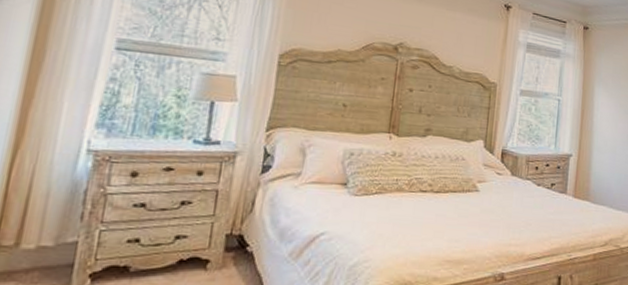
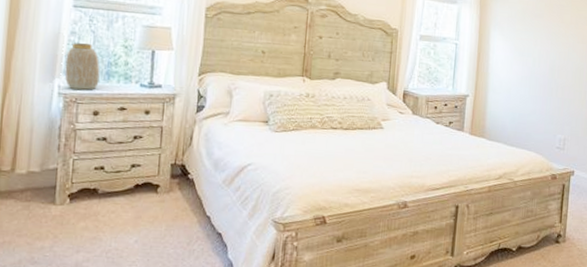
vase: none [97,91,145,147] -> present [64,43,100,91]

